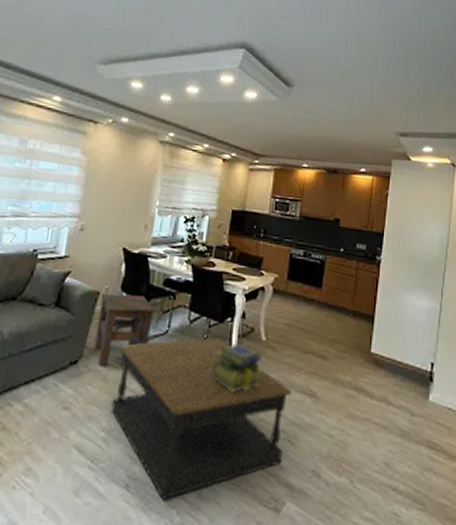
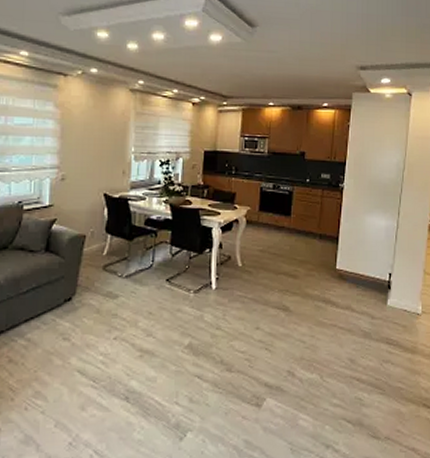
side table: present [94,294,155,366] -> none [85,235,139,300]
coffee table: present [111,337,291,500] -> none [106,268,266,407]
stack of books: present [211,343,262,392] -> none [194,270,240,312]

